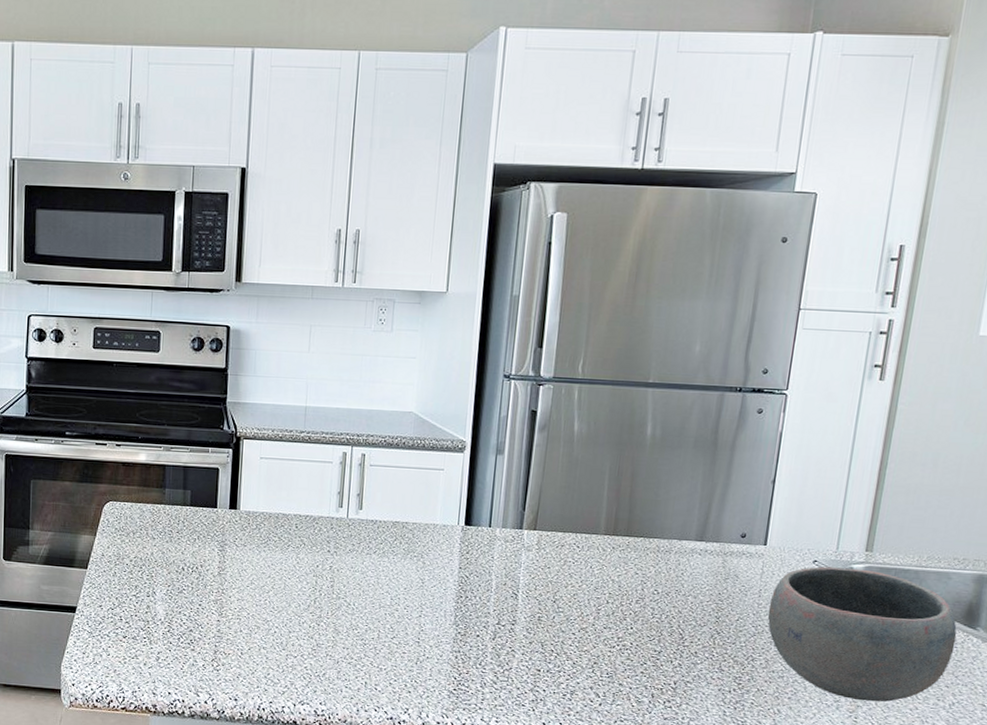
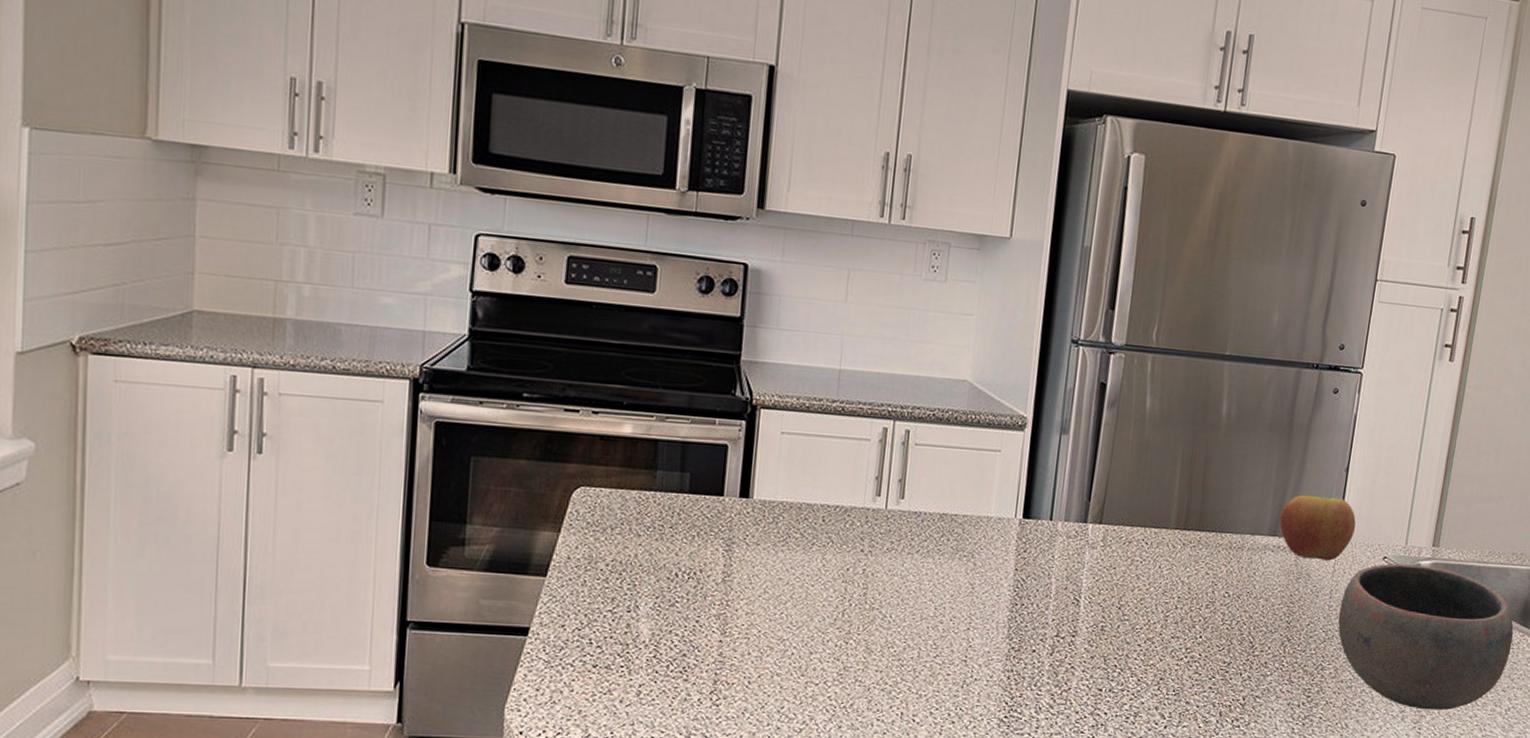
apple: none [706,504,784,564] -> present [1279,494,1356,561]

